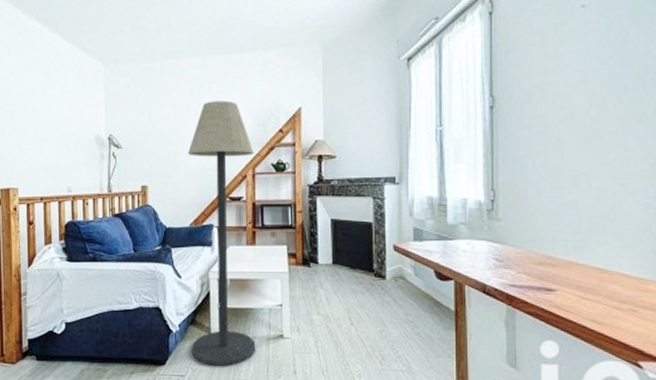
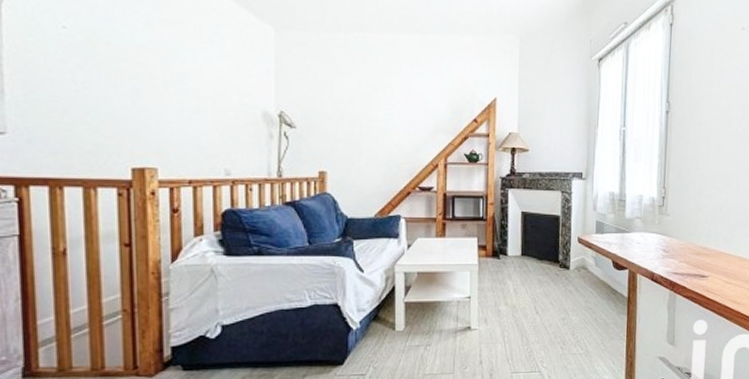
floor lamp: present [187,100,255,366] -> none [373,83,447,362]

